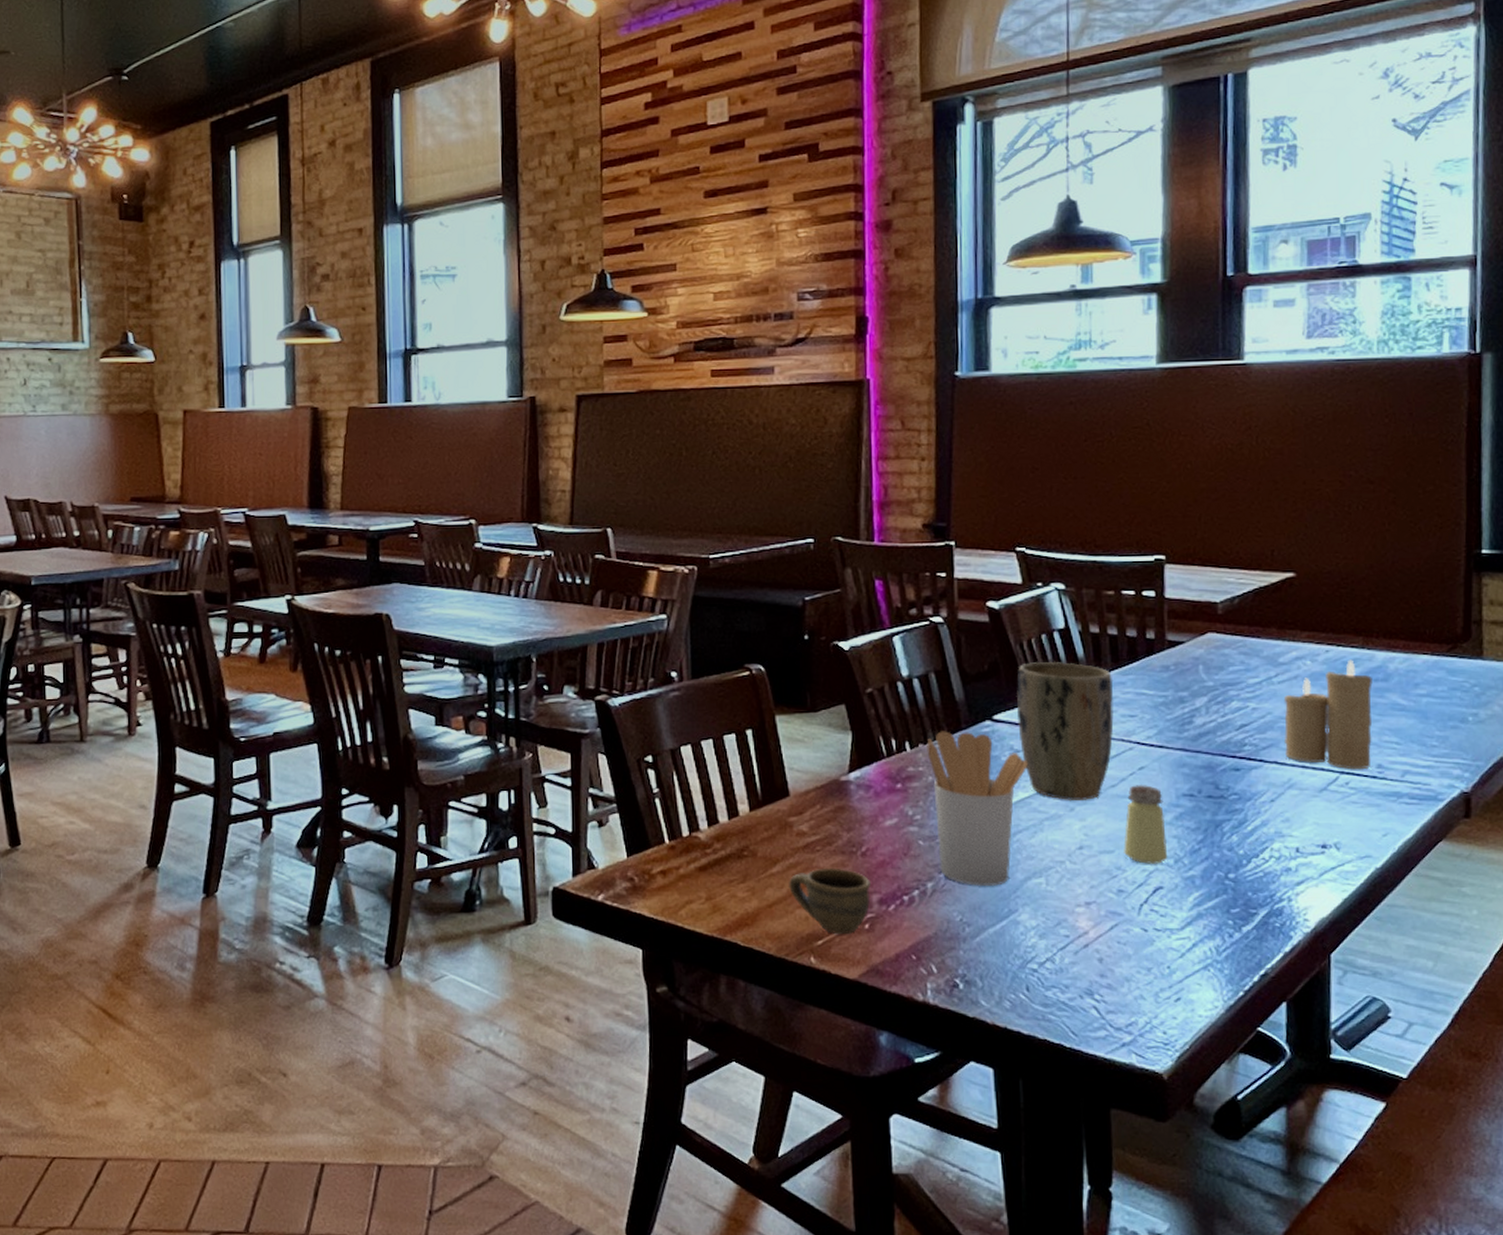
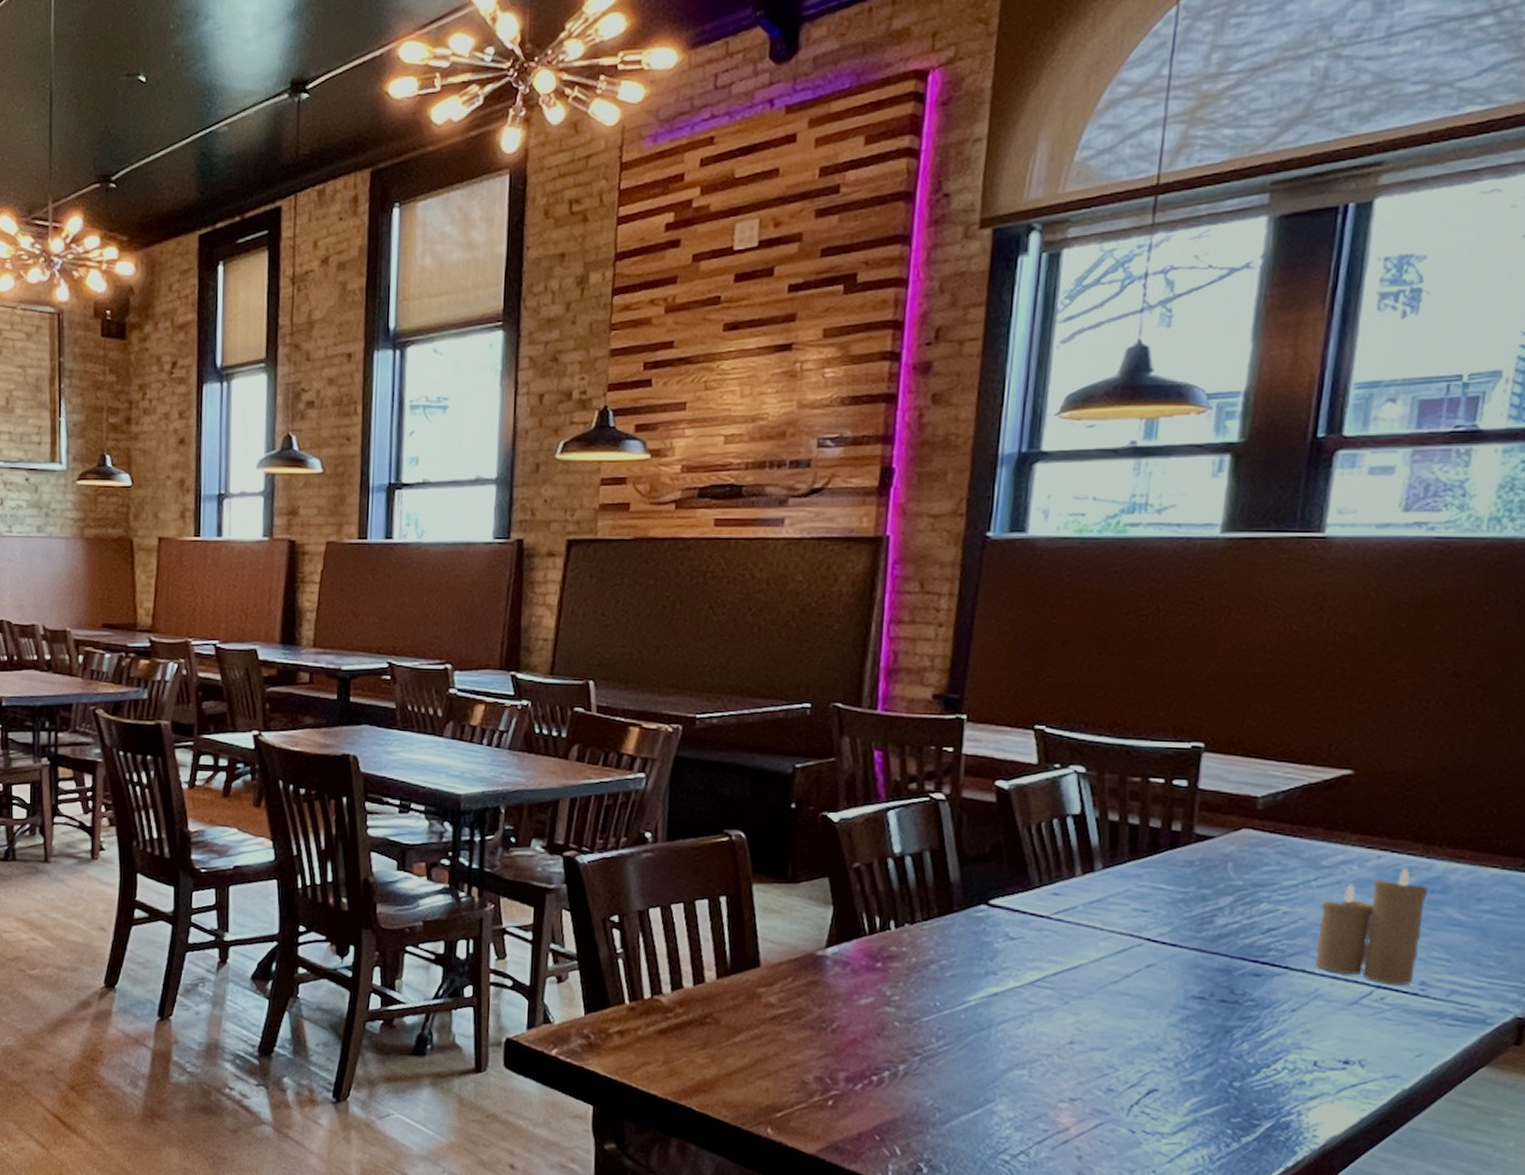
cup: present [789,868,871,935] -> none [751,1041,838,1110]
utensil holder: present [927,731,1028,887] -> none [913,912,1023,1074]
plant pot: present [1016,661,1114,800] -> none [1016,847,1129,995]
saltshaker: present [1124,784,1168,864] -> none [1118,982,1170,1066]

